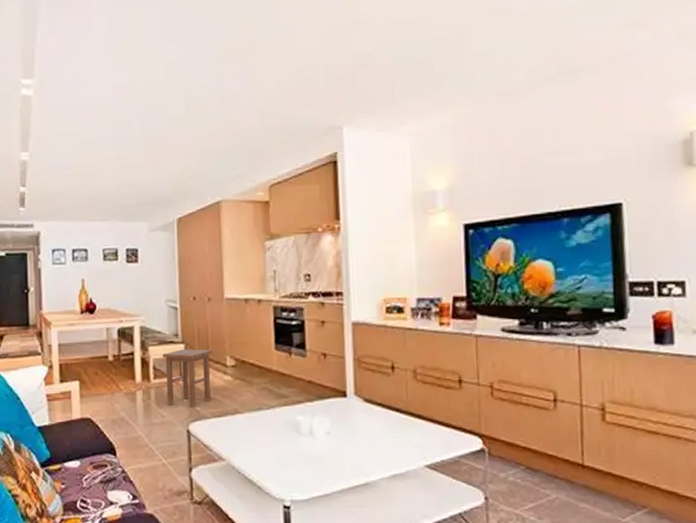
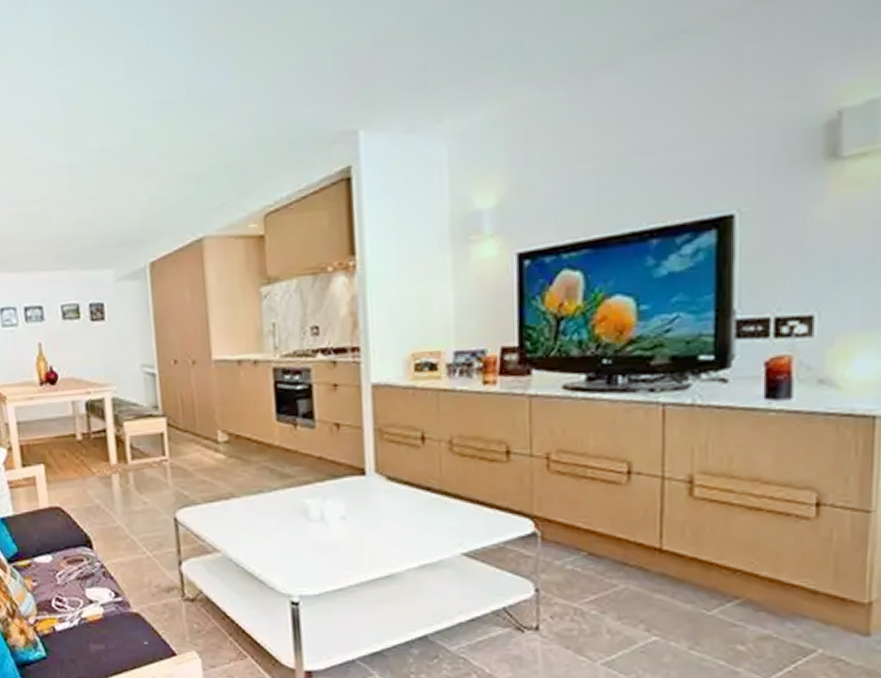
stool: present [163,349,213,407] -> none [140,423,201,492]

